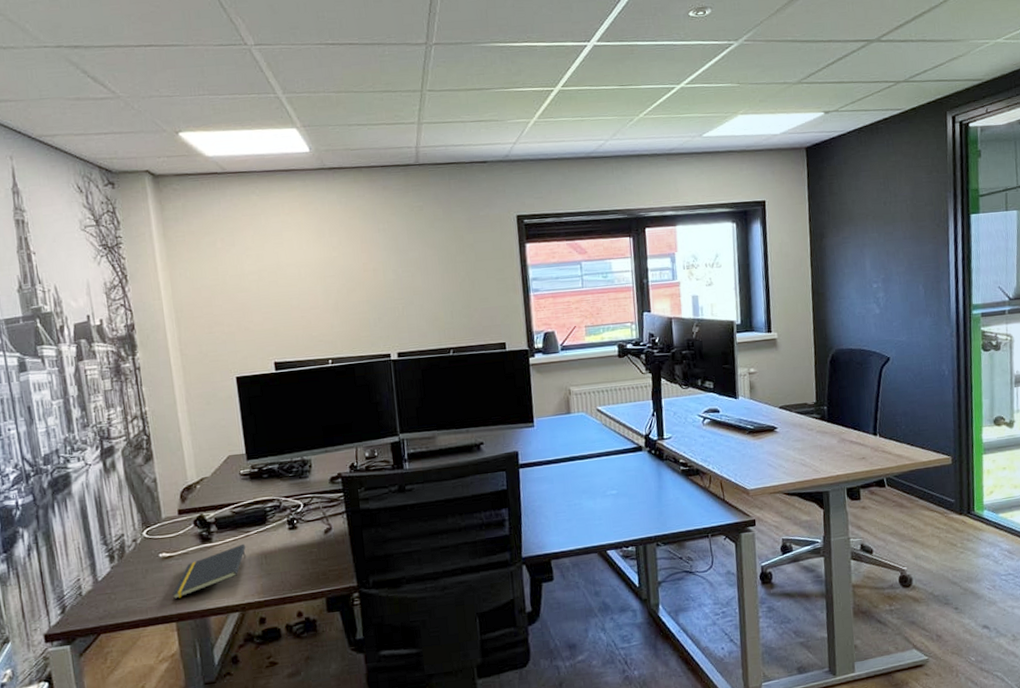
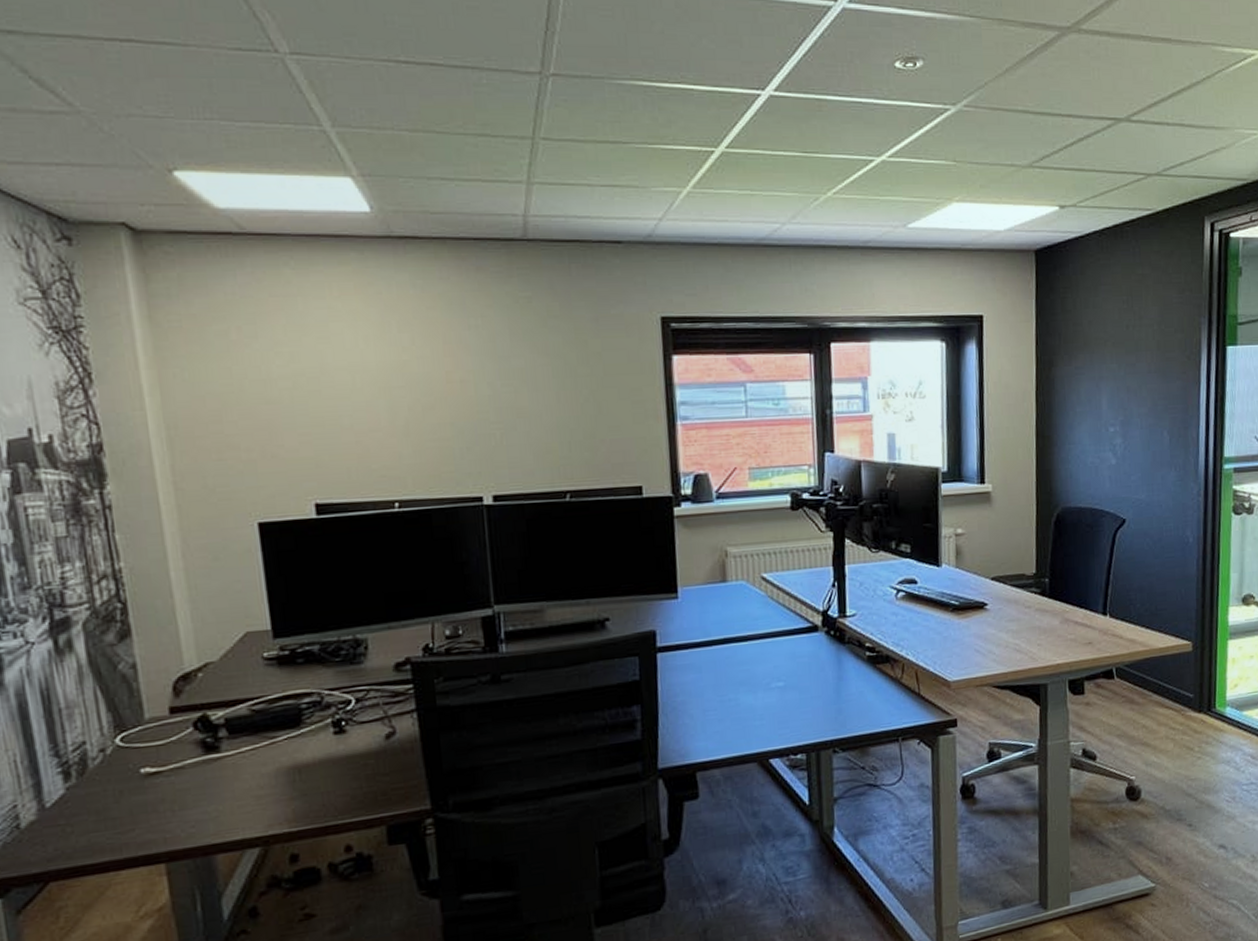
notepad: present [172,543,246,599] -> none [159,753,271,831]

